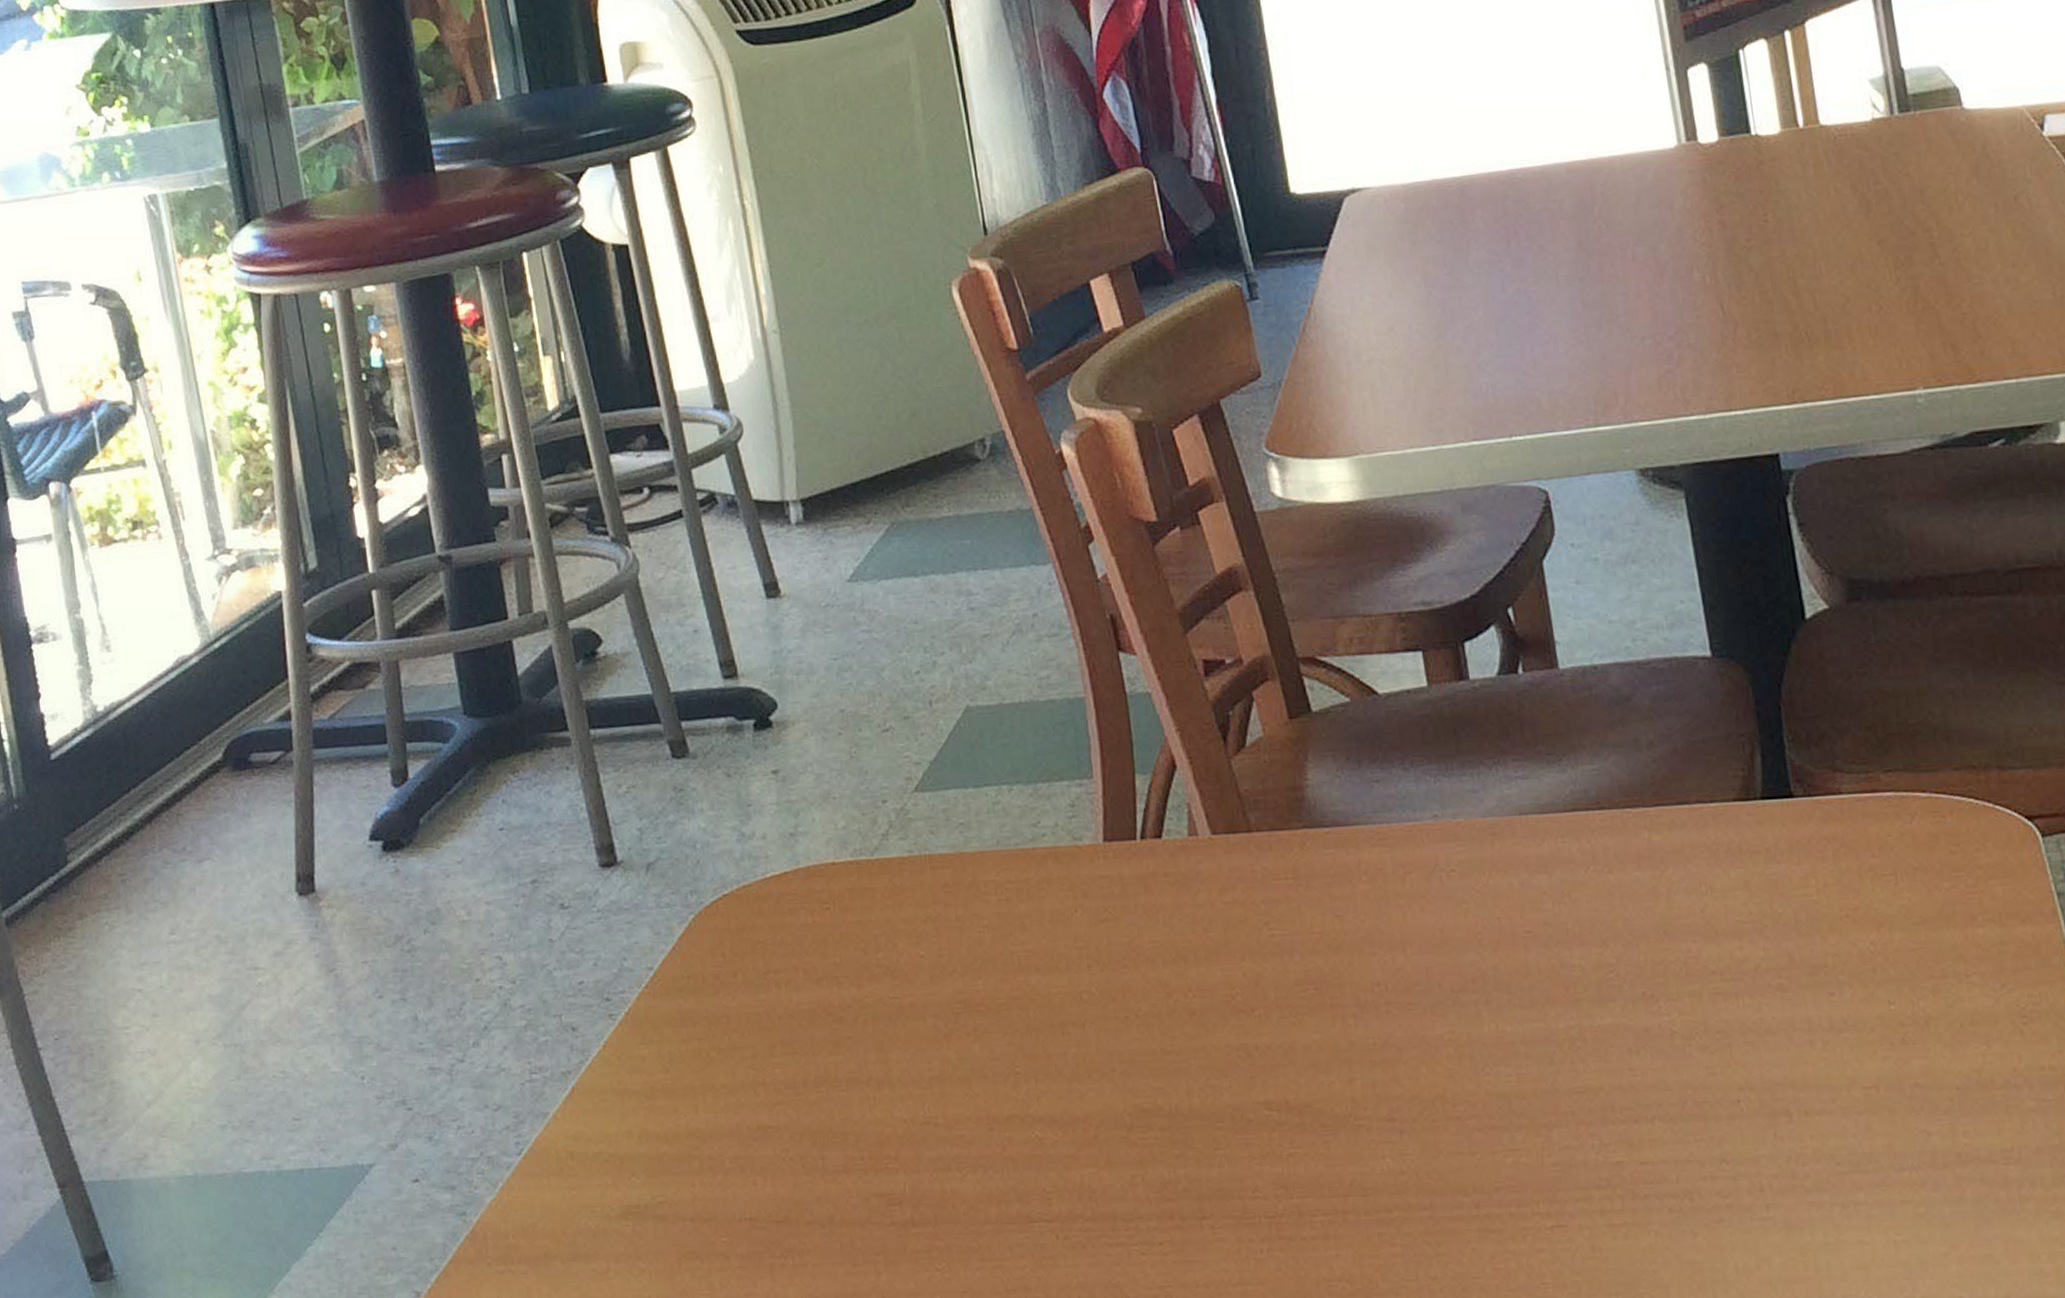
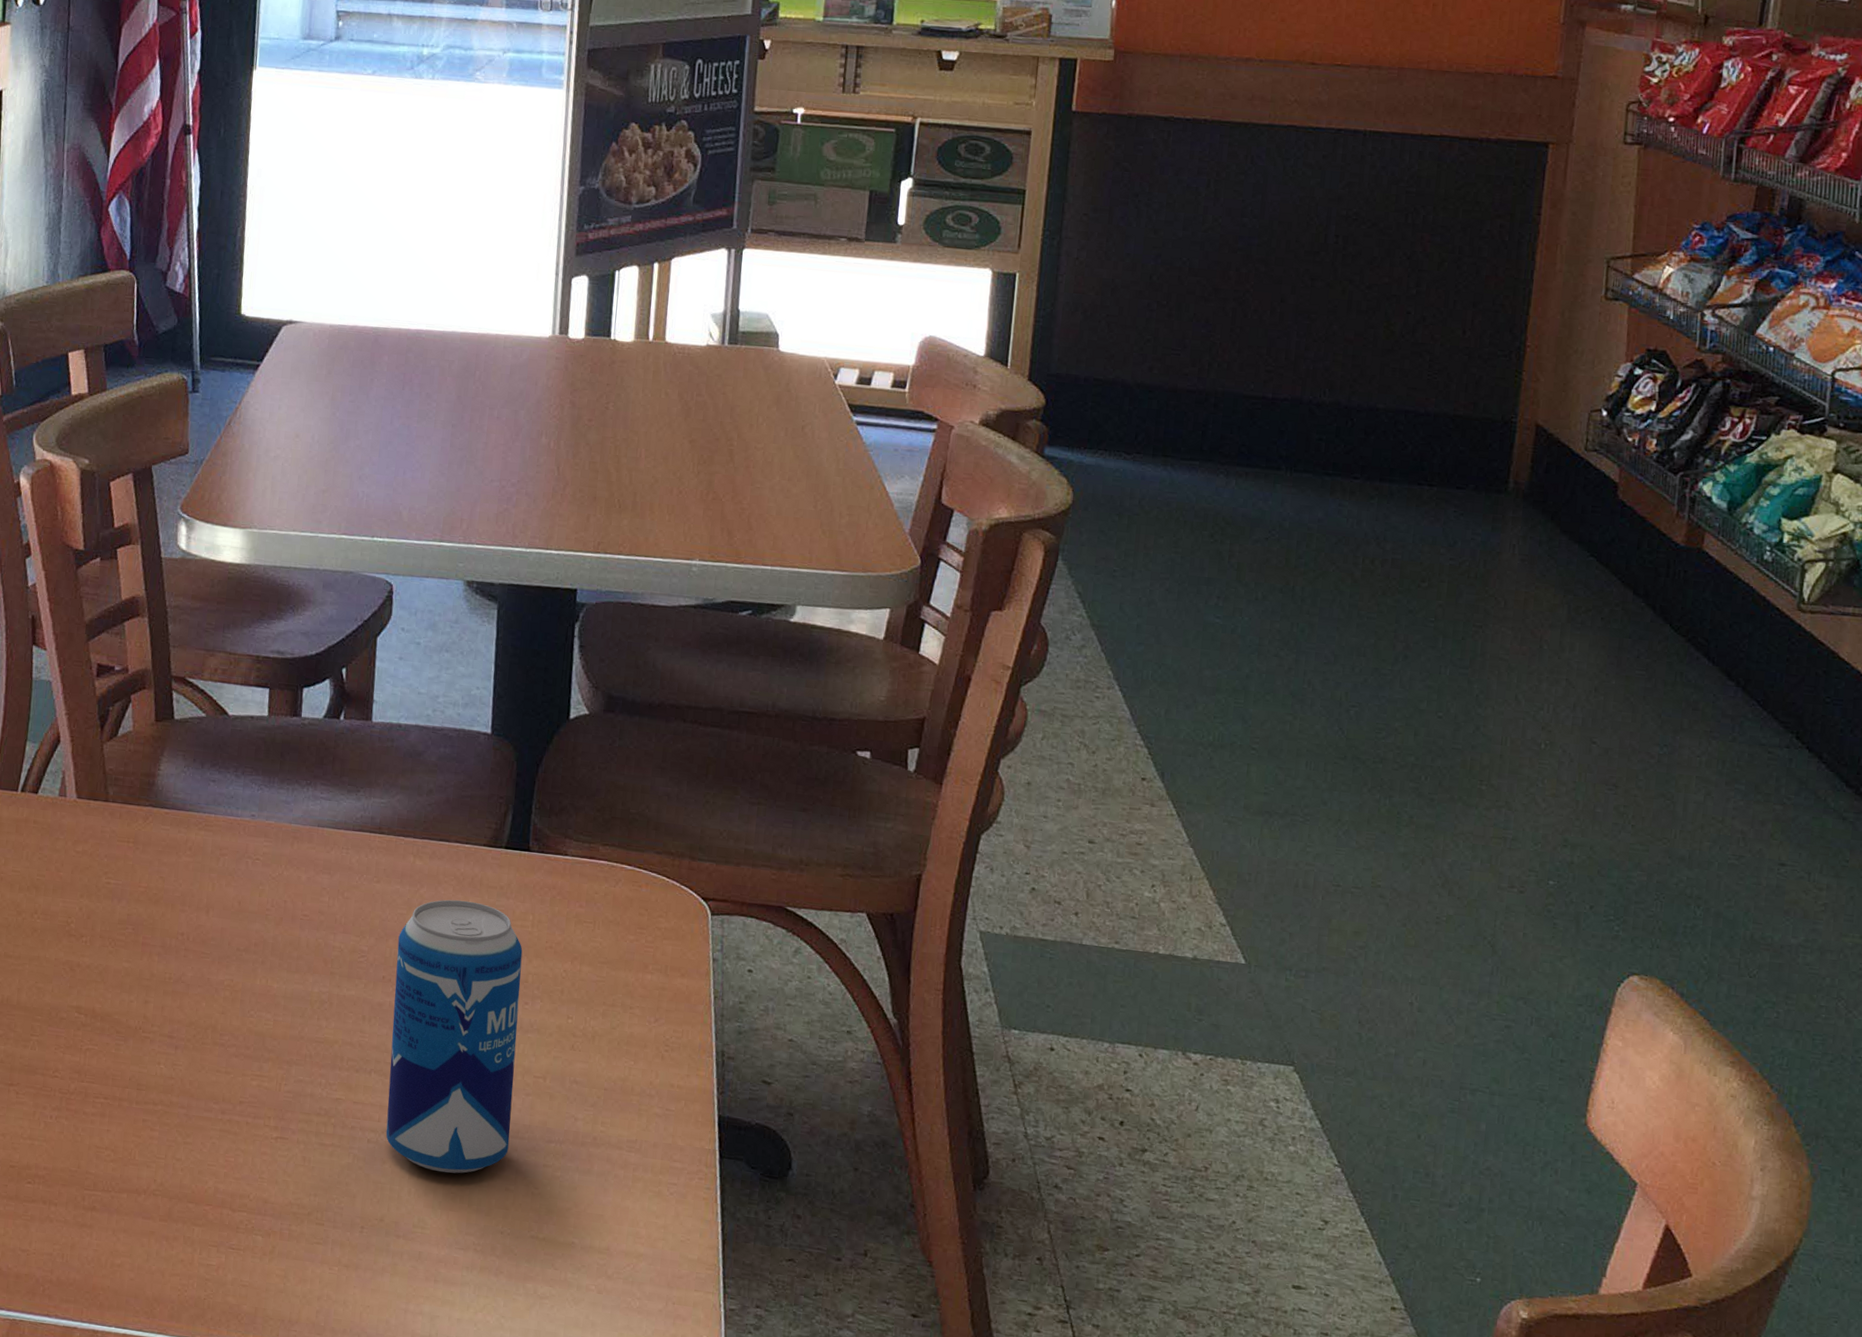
beverage can: none [1651,875,1852,1235] -> present [386,899,523,1174]

